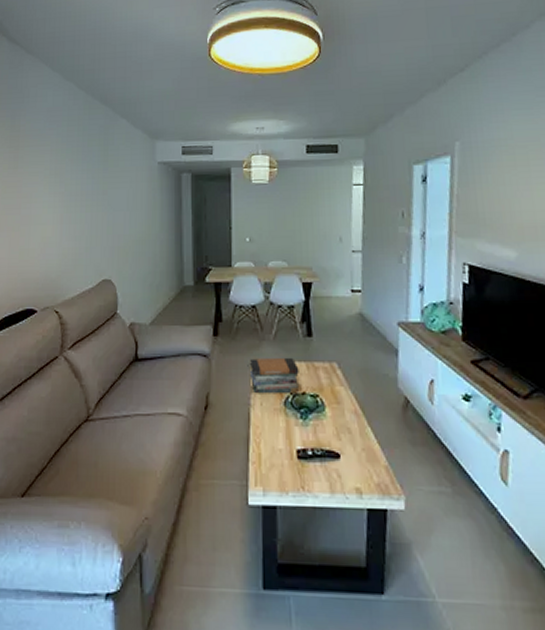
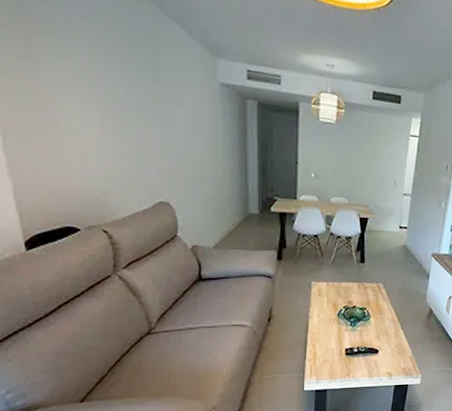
book stack: present [249,357,299,394] -> none [309,279,352,308]

